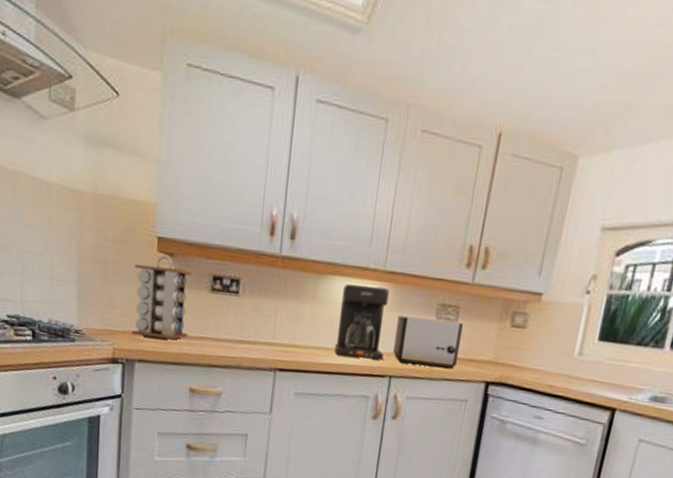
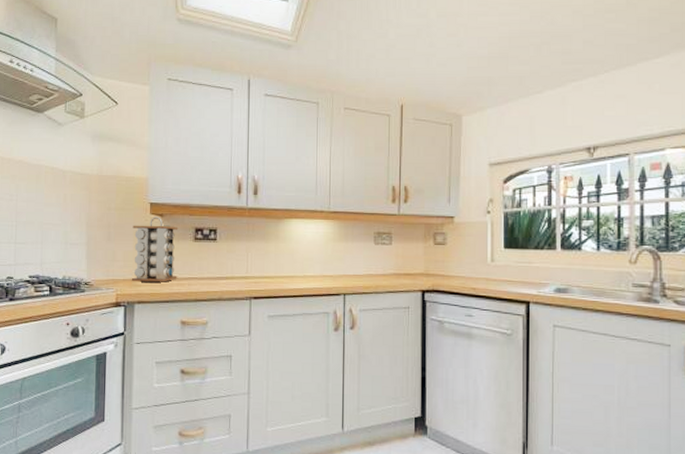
coffee maker: present [334,284,389,360] -> none [297,224,337,282]
toaster: present [393,316,463,369] -> none [344,245,396,283]

